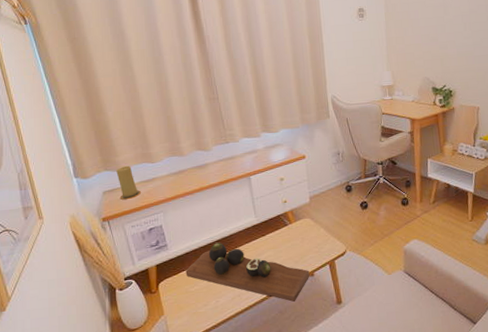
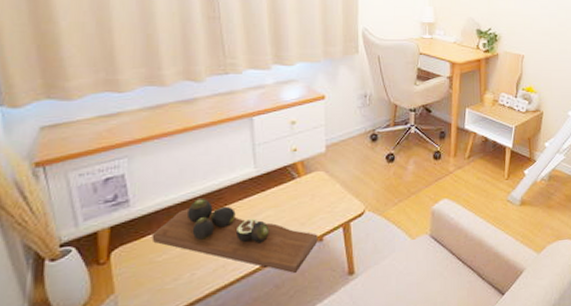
candle: present [116,165,141,200] -> none [64,94,98,138]

